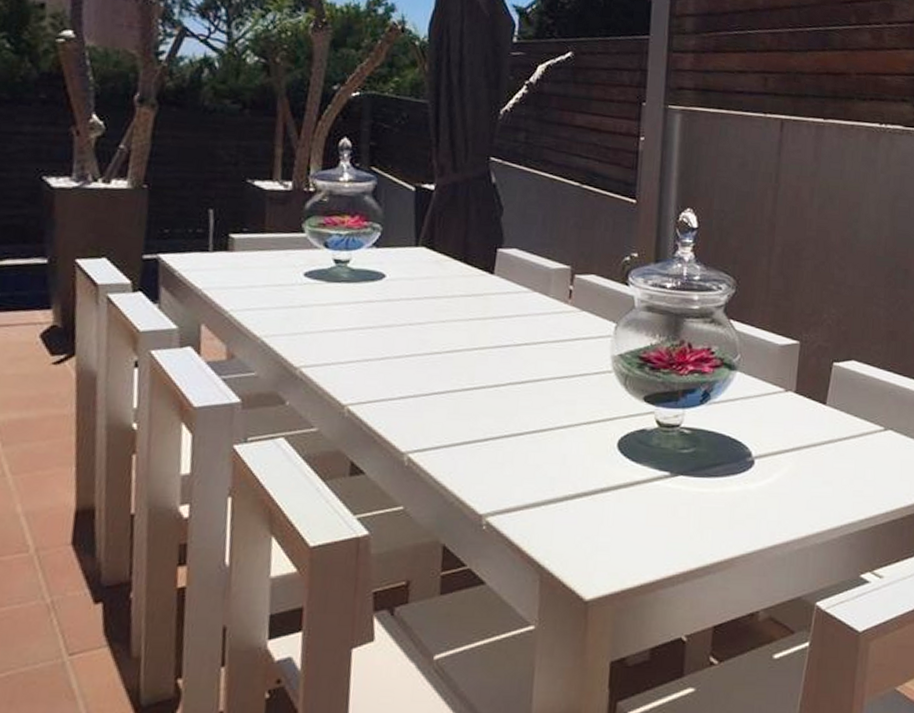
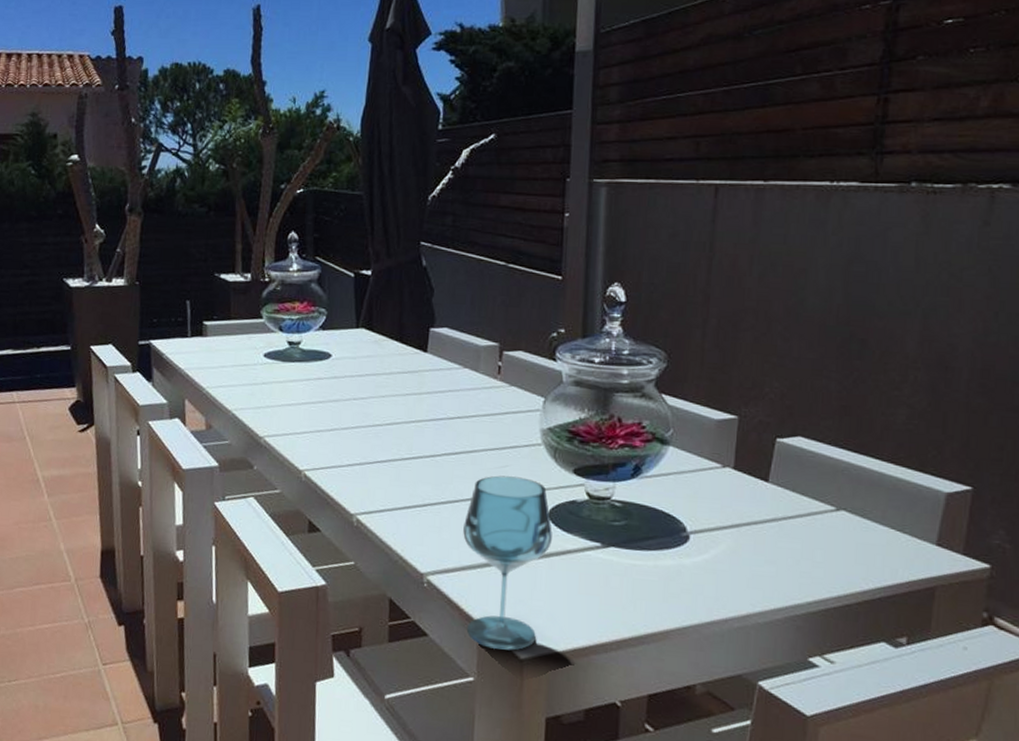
wine glass: none [527,405,621,592] -> present [463,475,552,651]

